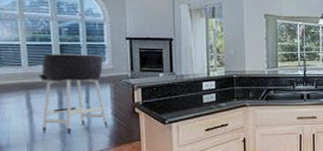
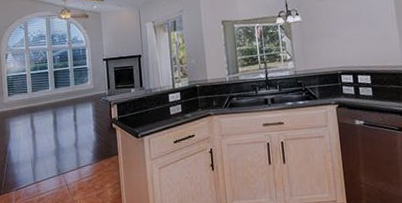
bar stool: present [38,54,108,135] -> none [39,76,91,152]

